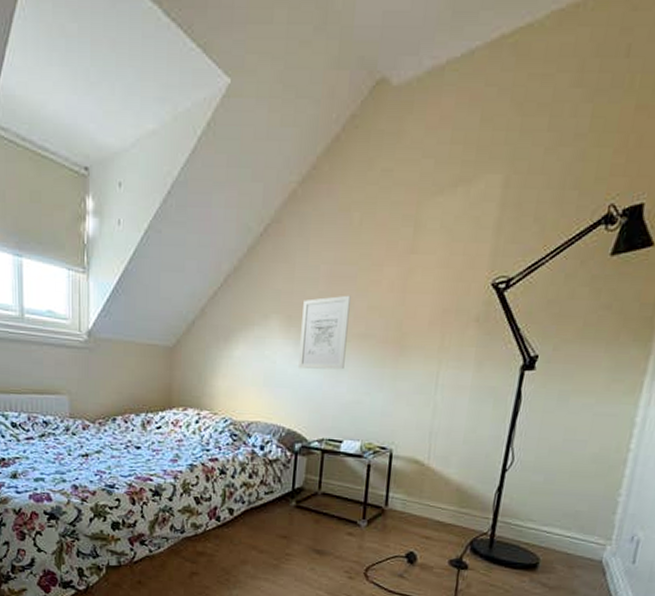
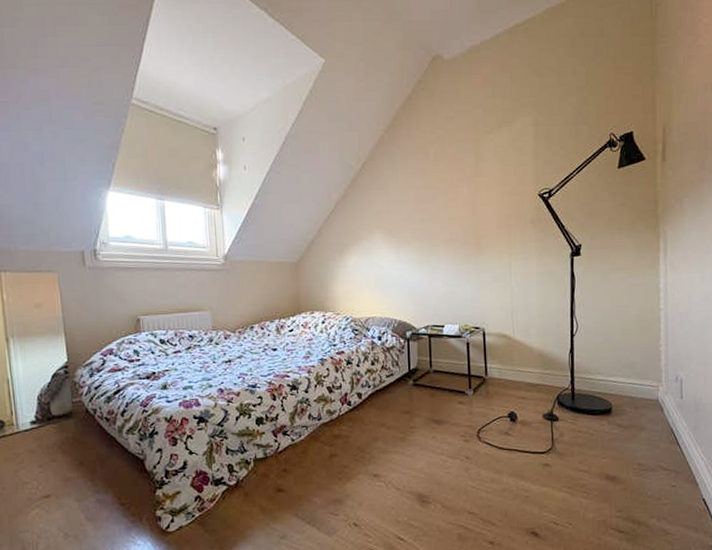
wall art: present [299,295,351,370] -> none [399,210,437,270]

